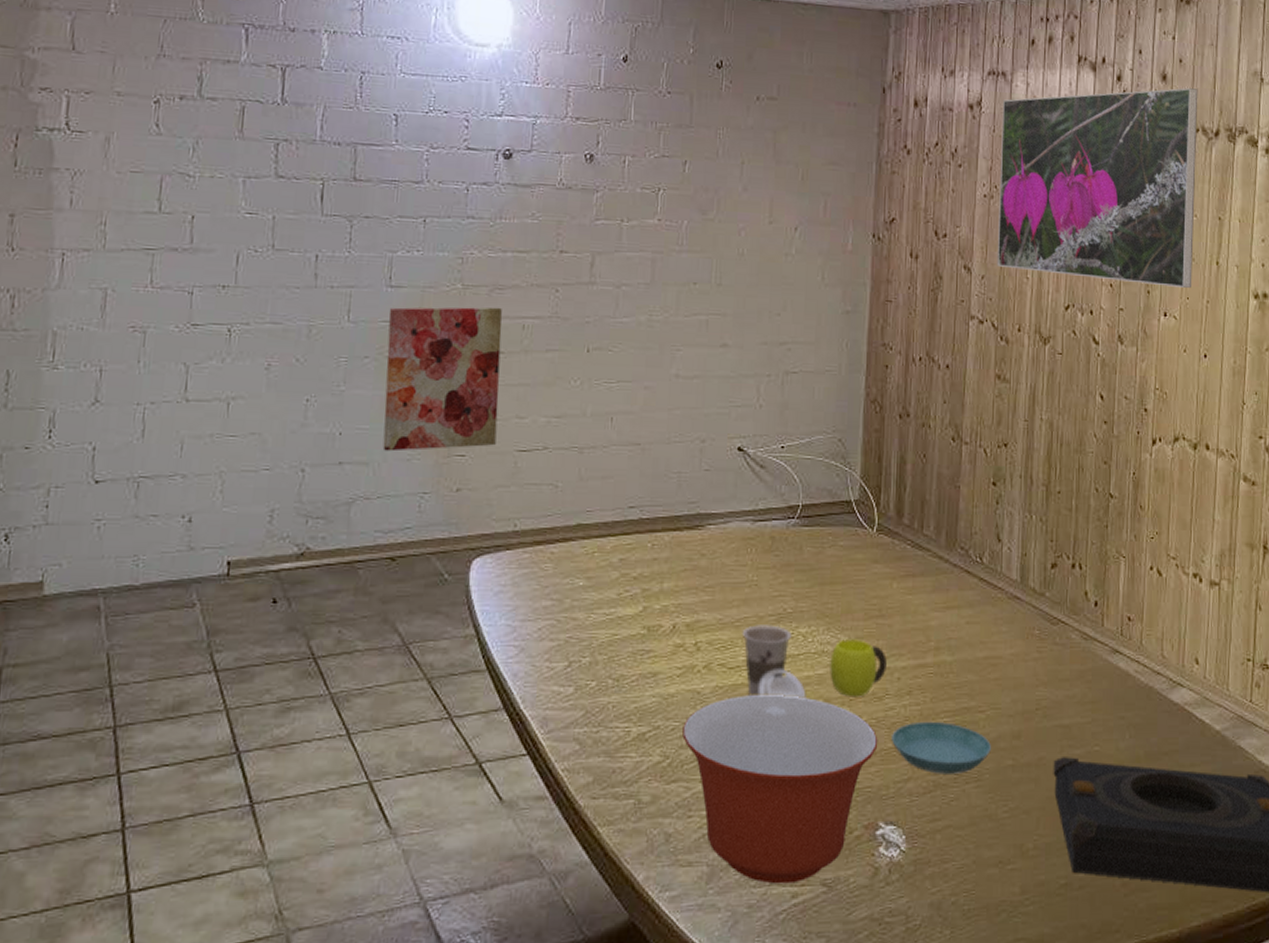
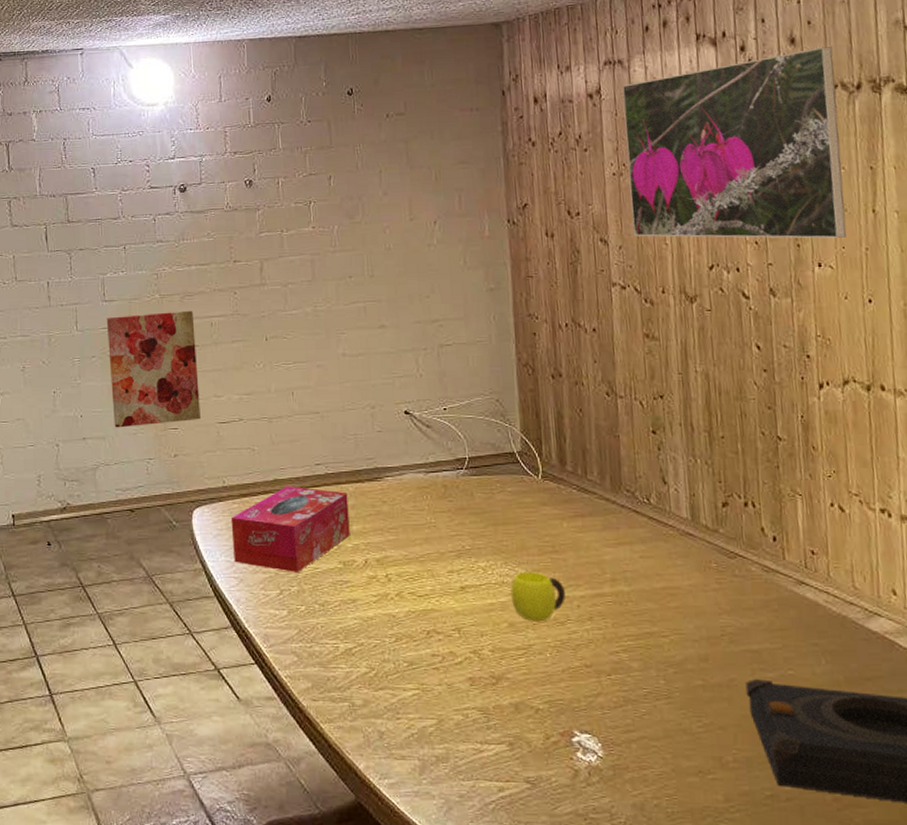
tissue box: none [516,532,662,640] -> present [230,485,350,572]
mixing bowl: present [682,695,878,884] -> none [383,619,565,779]
cup: present [742,625,806,700] -> none [426,560,492,623]
saucer: present [892,721,991,774] -> none [577,644,678,691]

